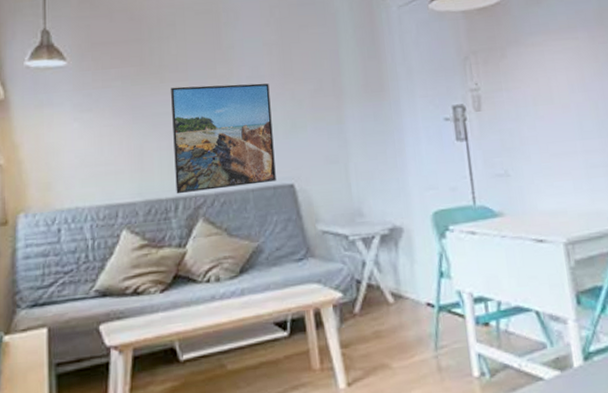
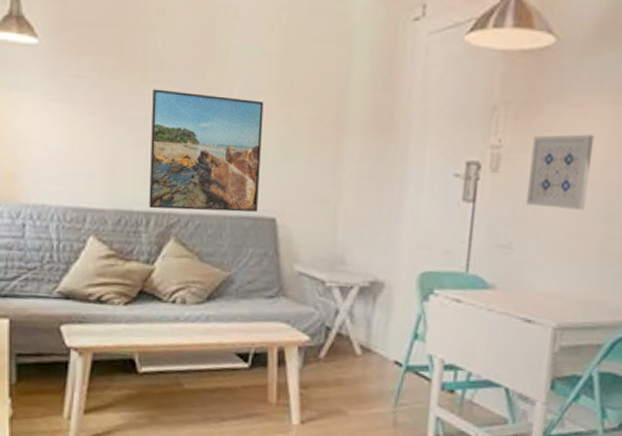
wall art: none [504,67,563,135] -> present [525,134,595,210]

